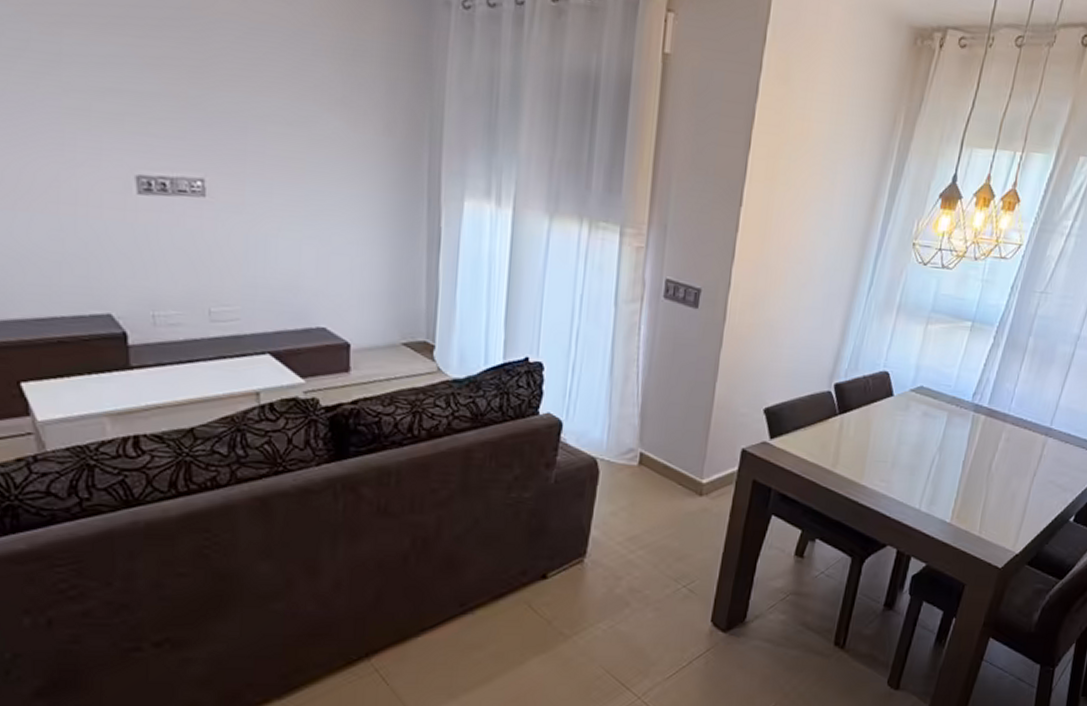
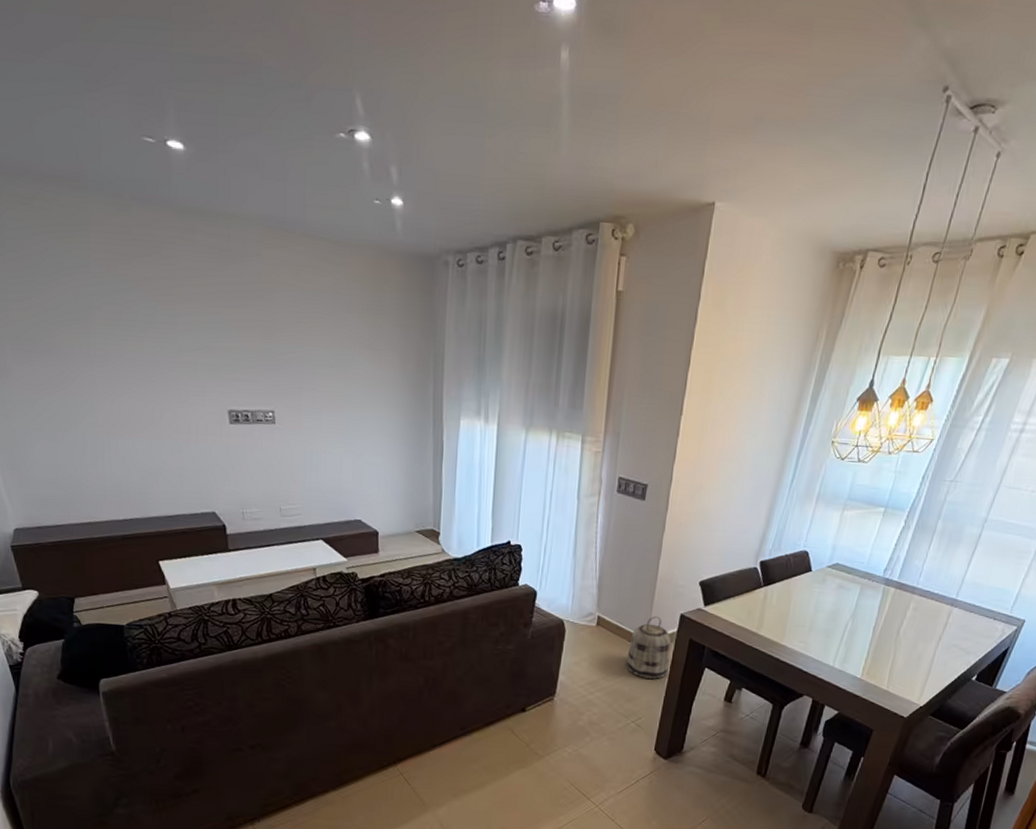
basket: none [675,452,732,531] -> present [626,616,672,679]

